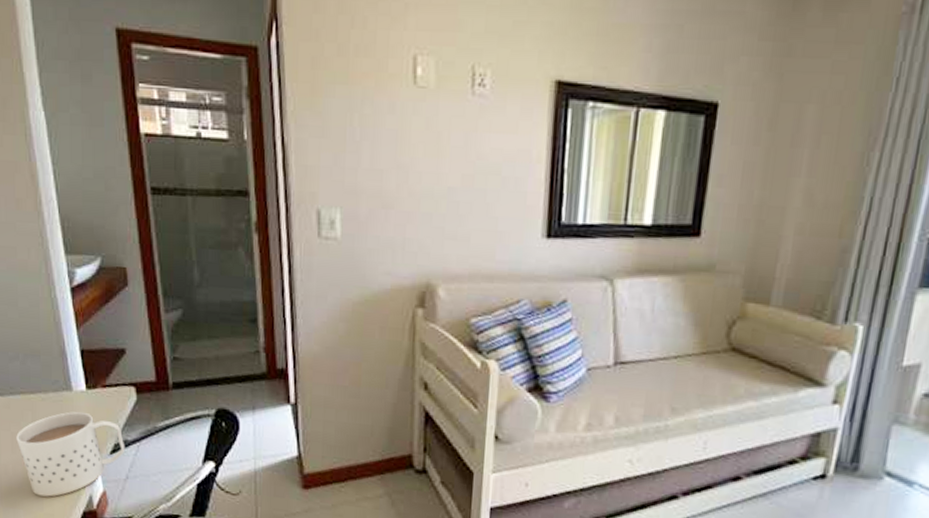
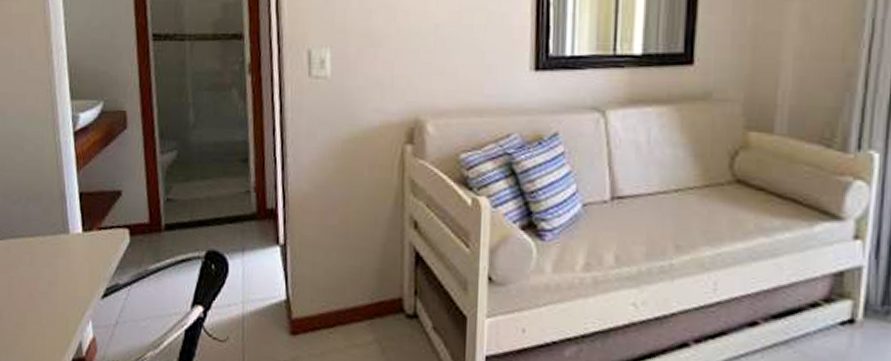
mug: present [16,411,125,497] -> none [13,254,117,344]

